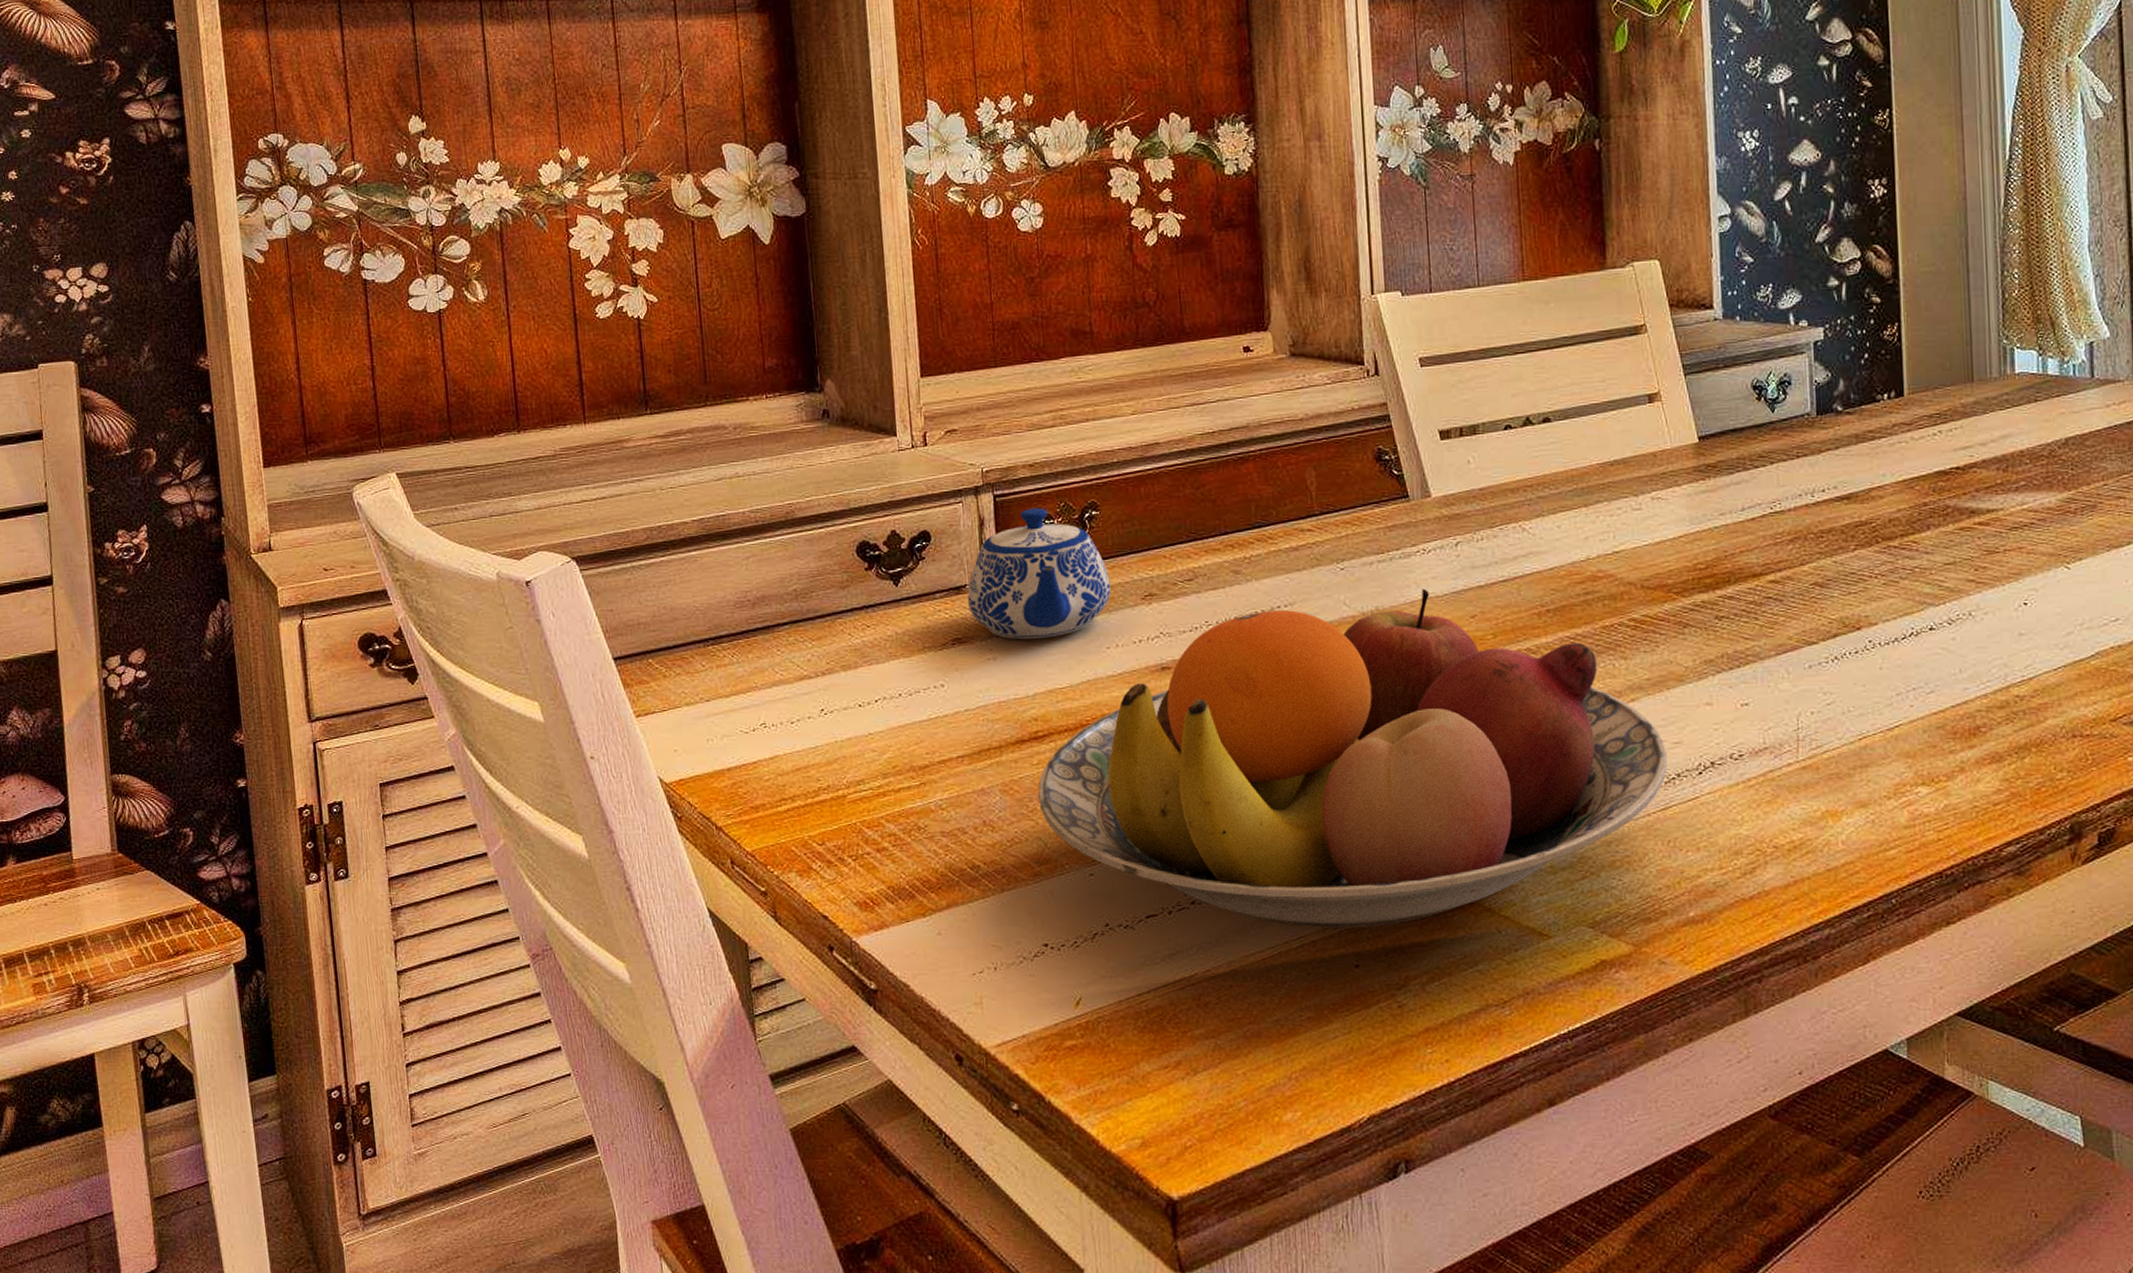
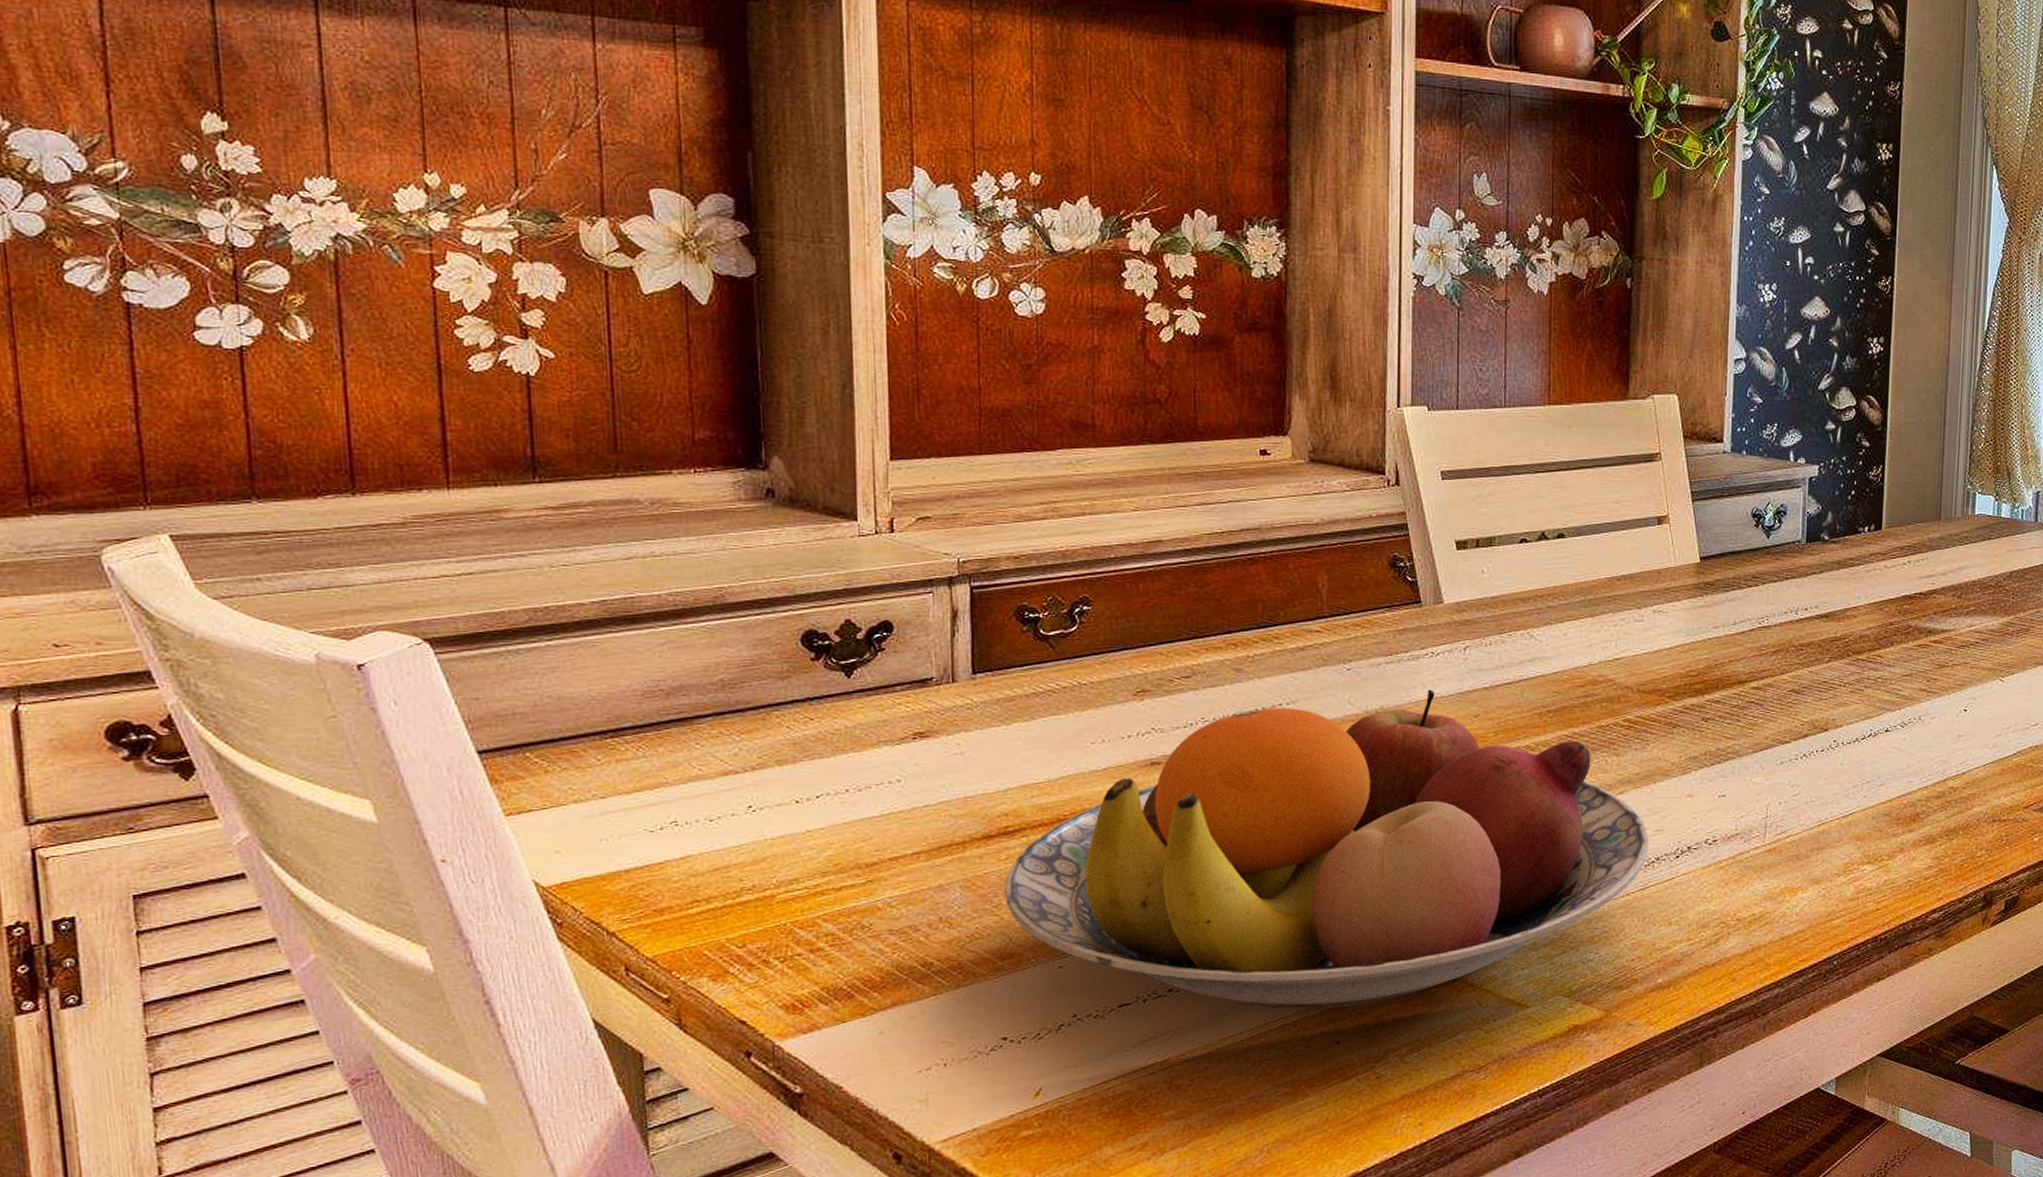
teapot: present [967,507,1111,640] -> none [934,600,1100,735]

